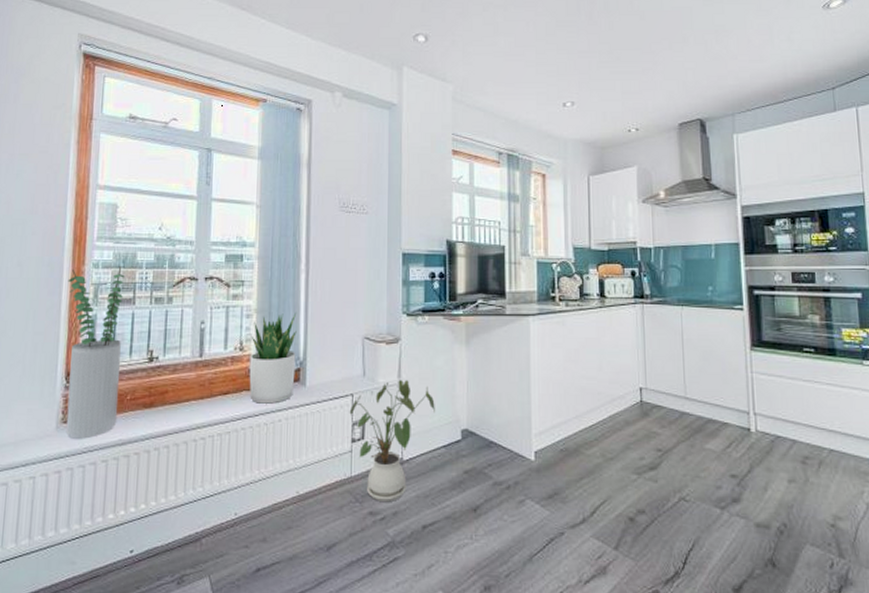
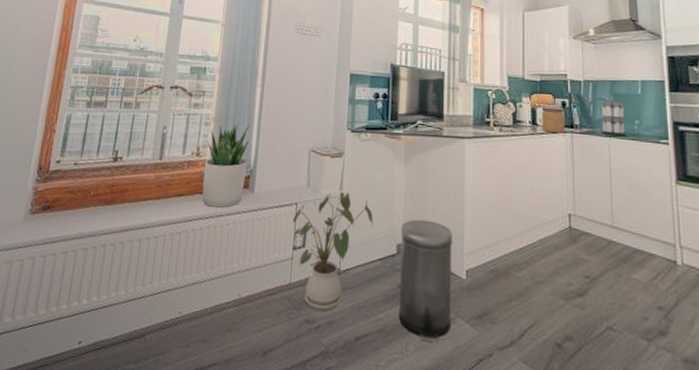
vase: present [65,266,125,439] -> none [32,72,100,231]
pedal bin: none [464,403,520,525] -> present [398,219,453,342]
jar: none [610,278,635,304] -> present [541,107,565,133]
spice rack: none [673,263,699,305] -> present [601,97,626,137]

